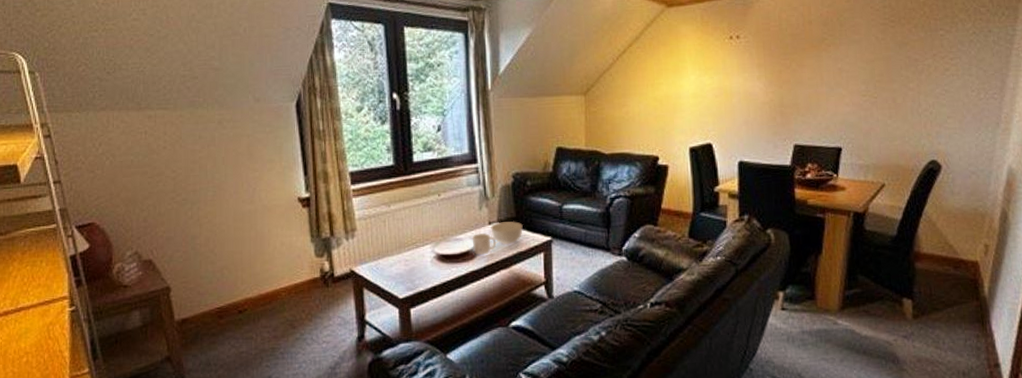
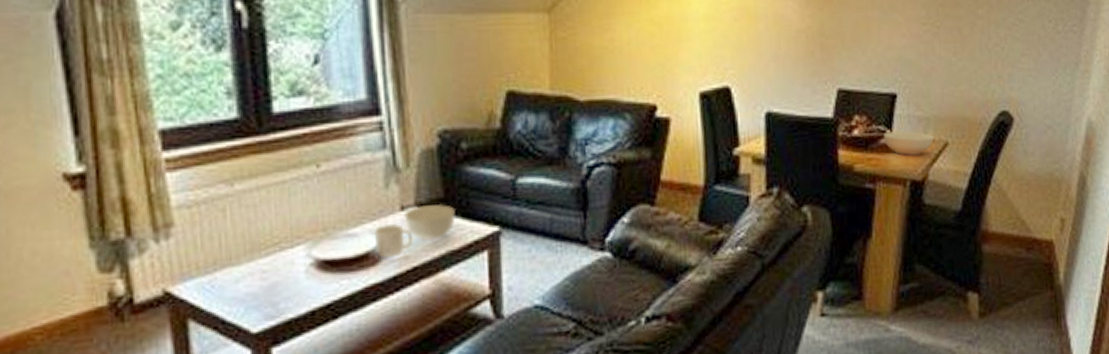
bowl: none [831,175,873,193] -> present [884,131,934,156]

